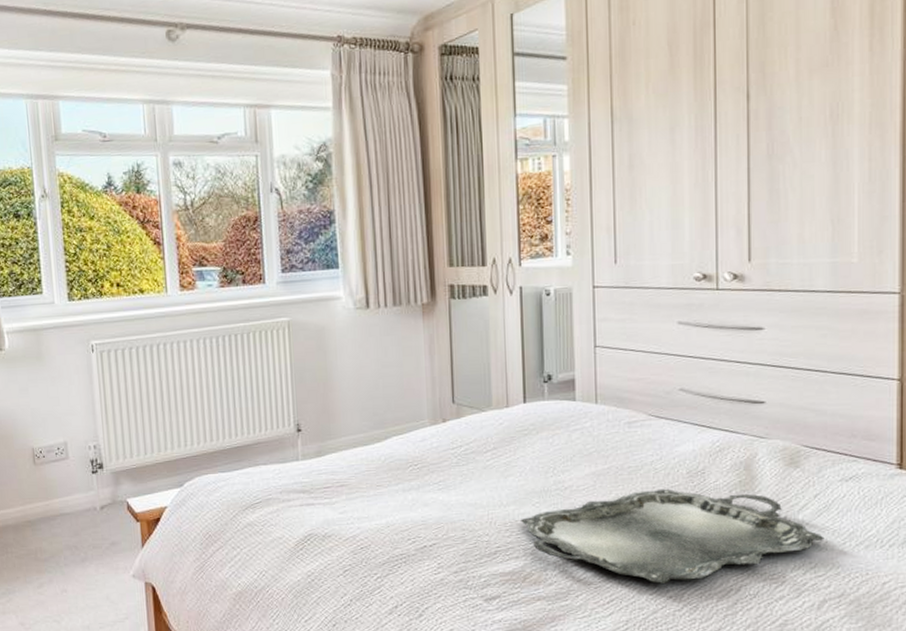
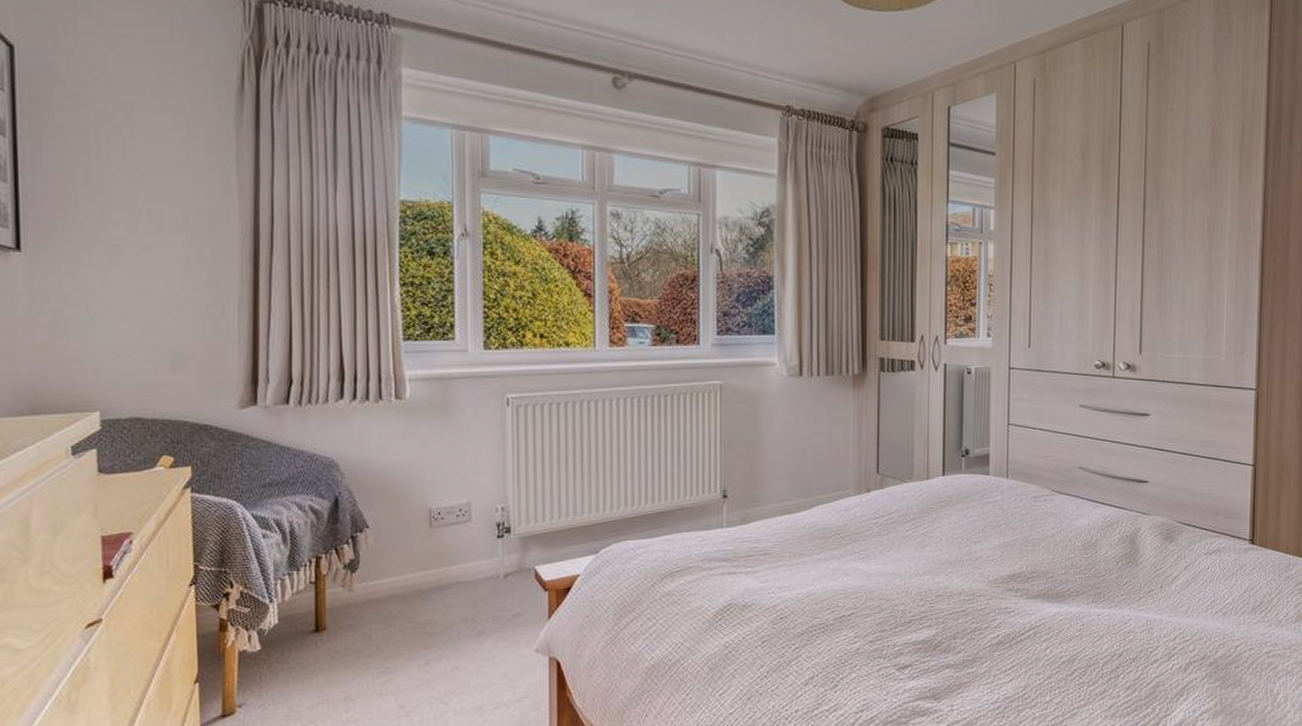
serving tray: present [521,488,825,584] -> none [935,560,1192,650]

